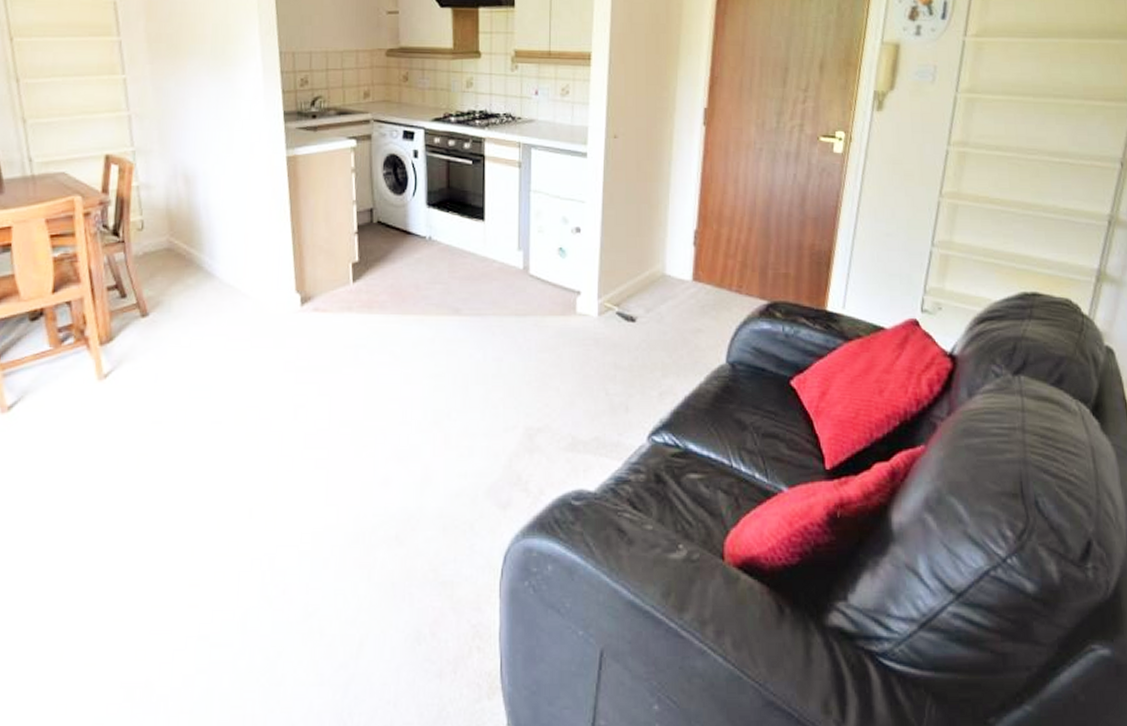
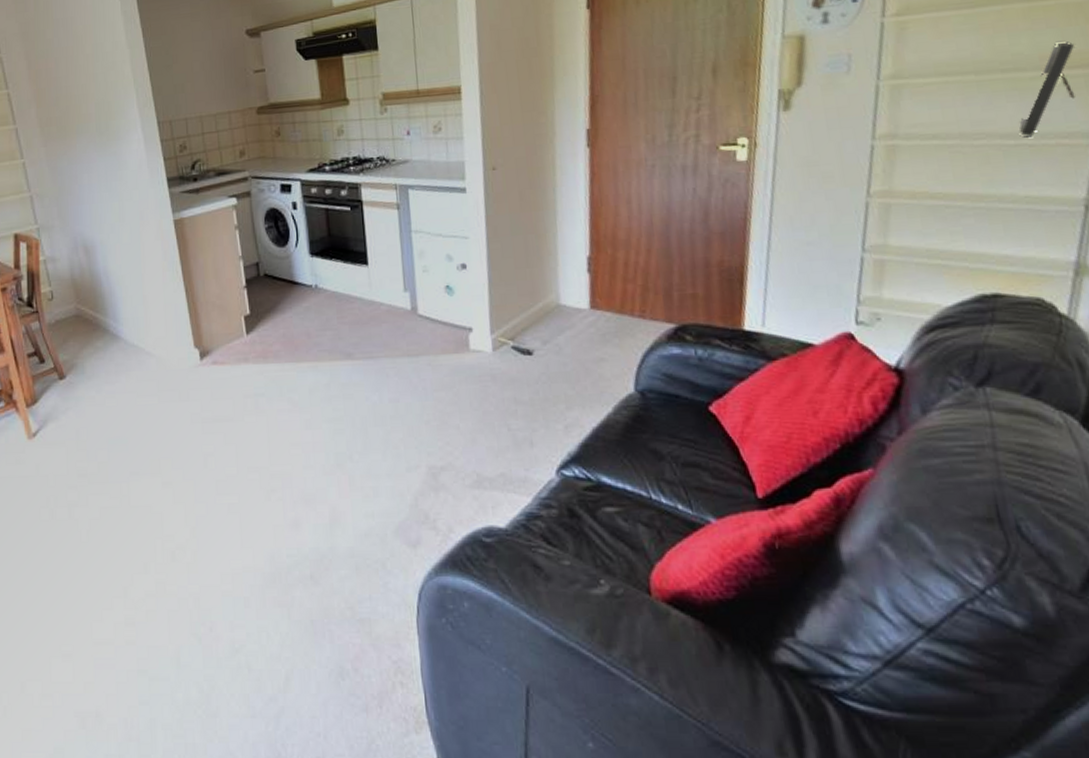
picture frame: none [1064,76,1110,157] -> present [1019,41,1075,137]

